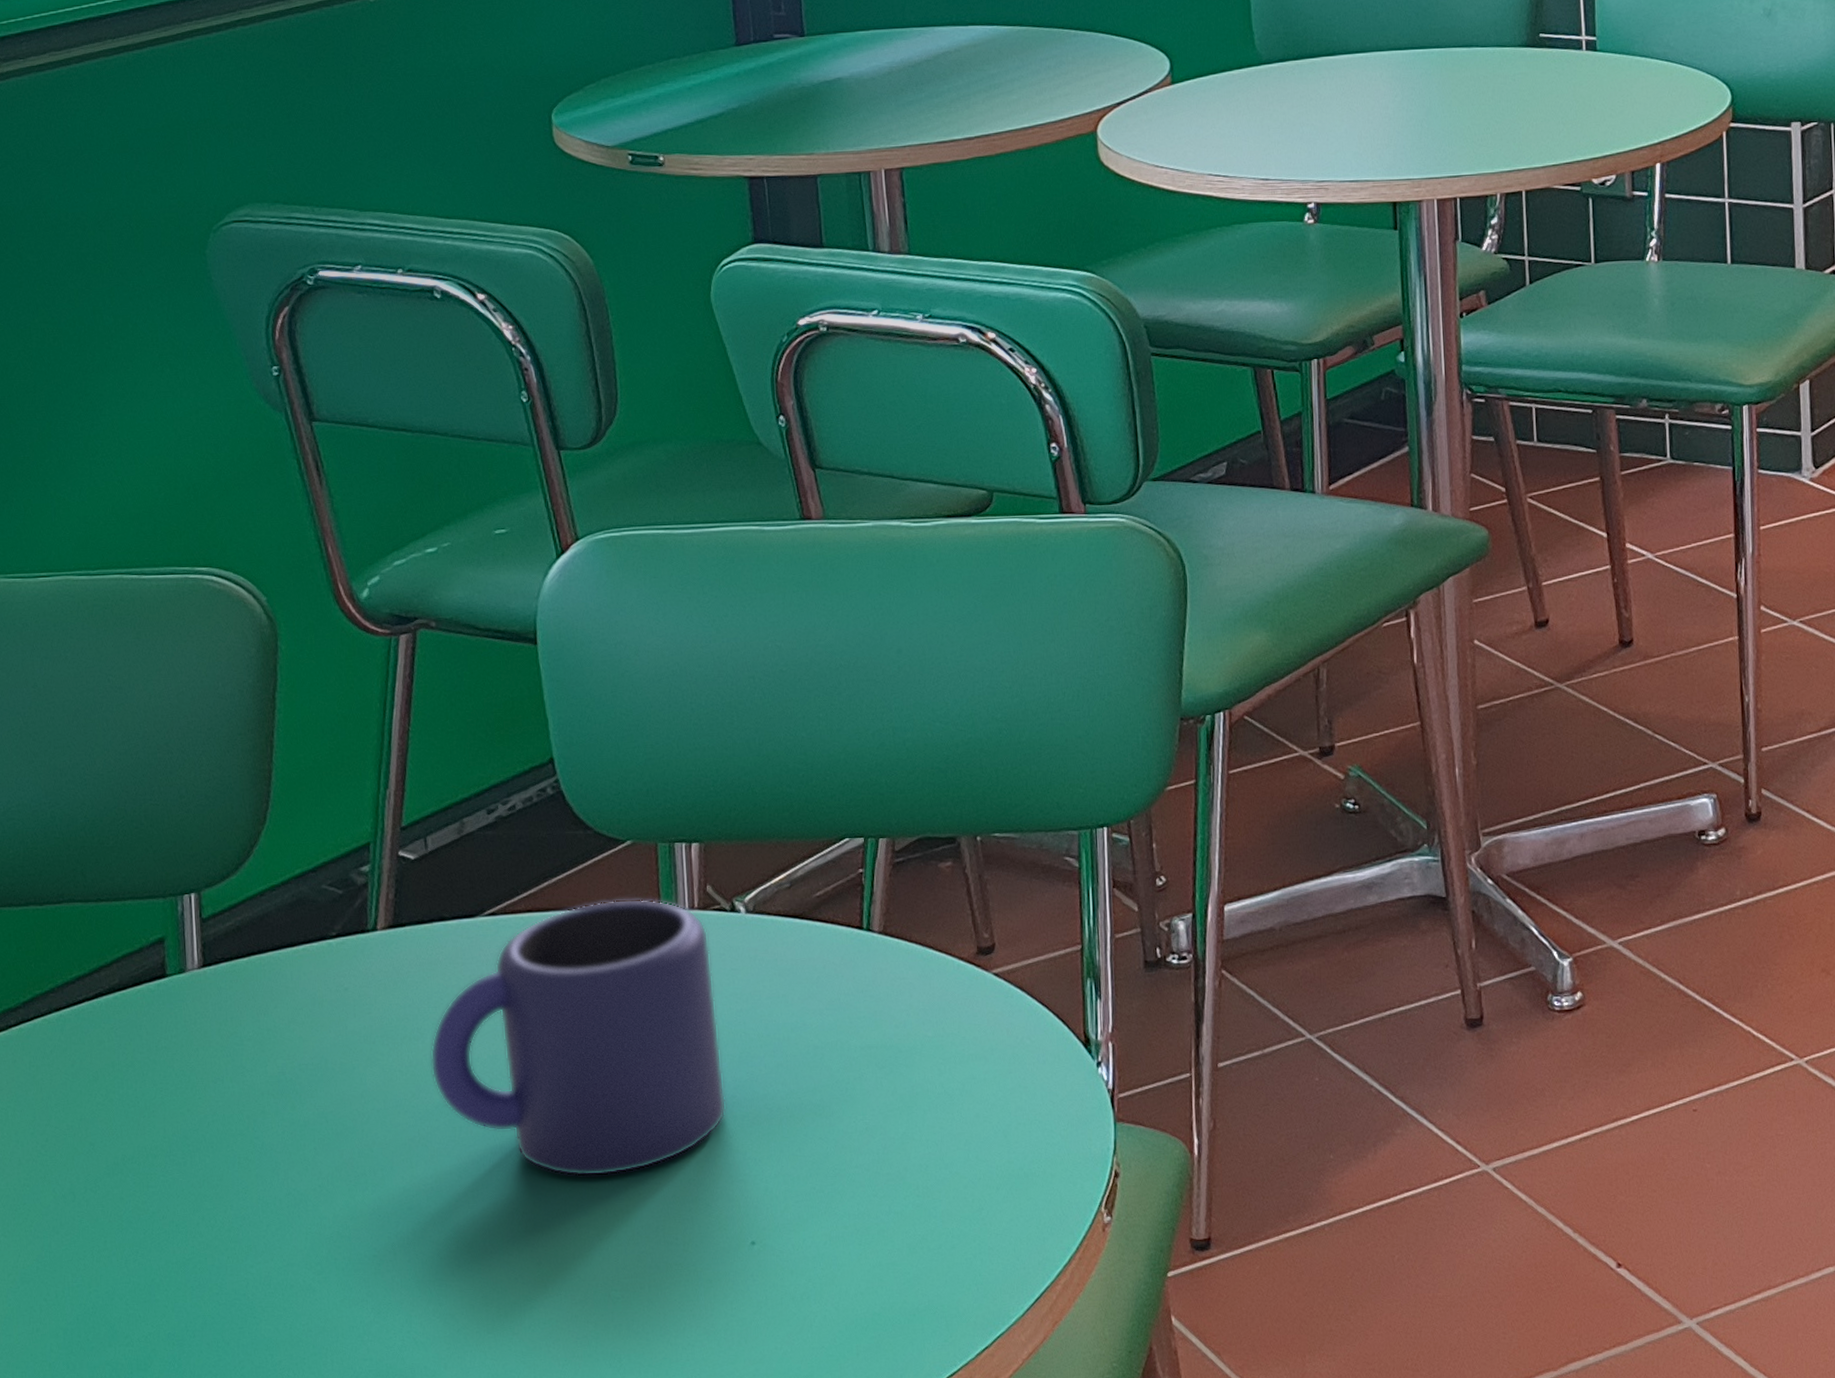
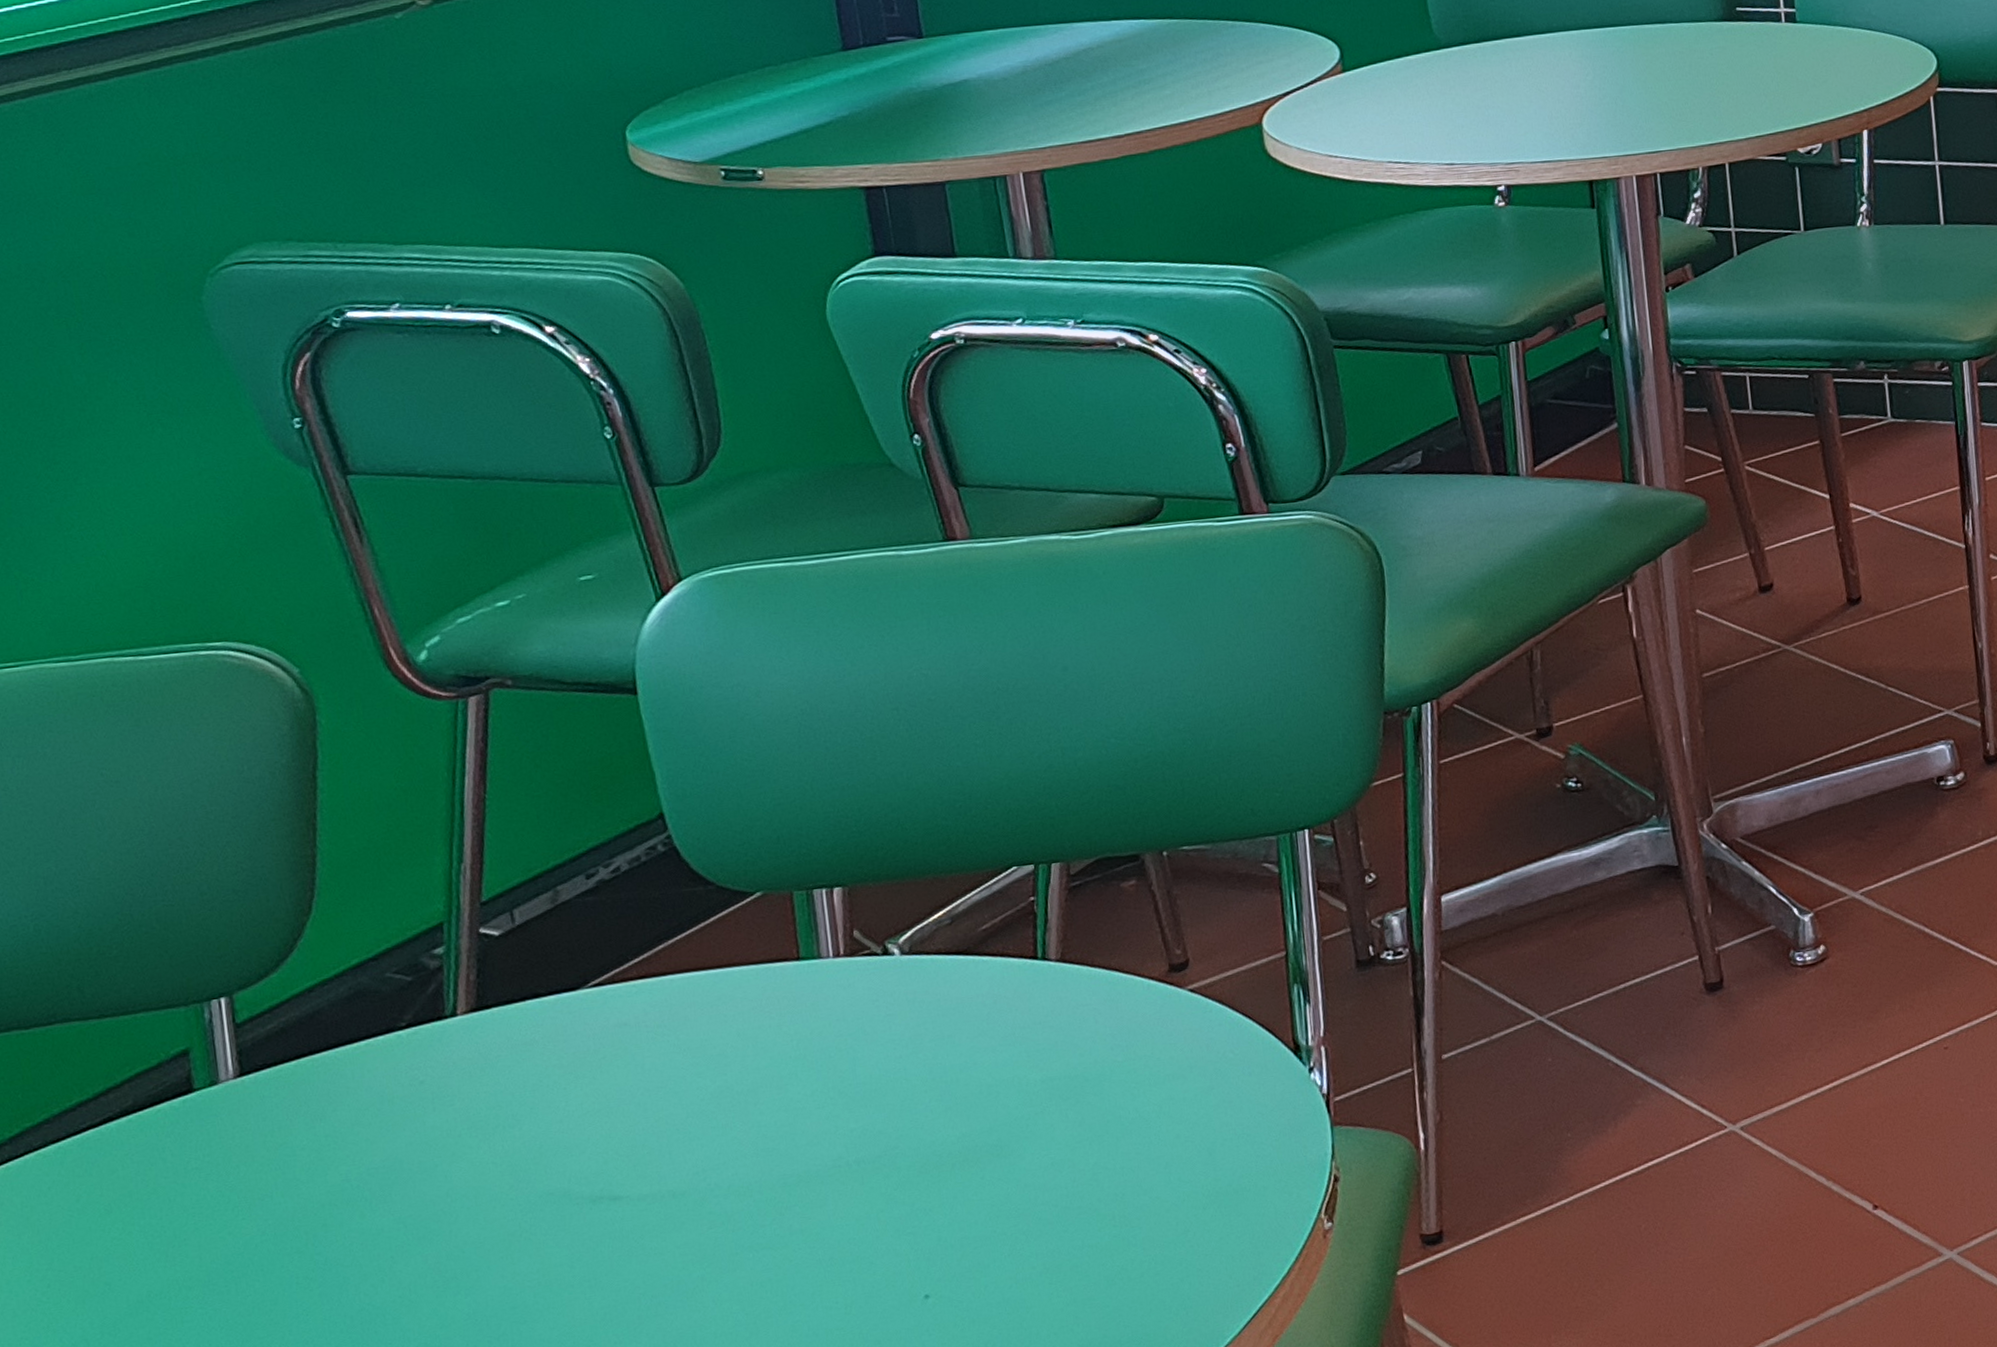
mug: present [430,899,727,1177] -> none [529,951,889,1252]

